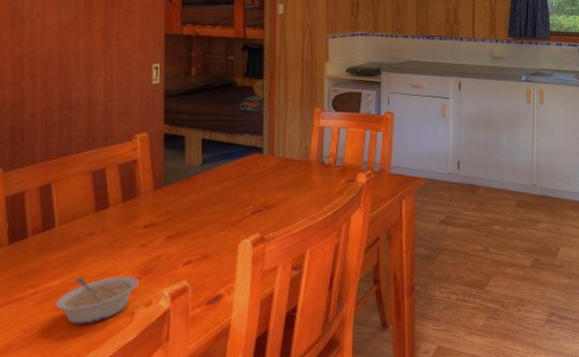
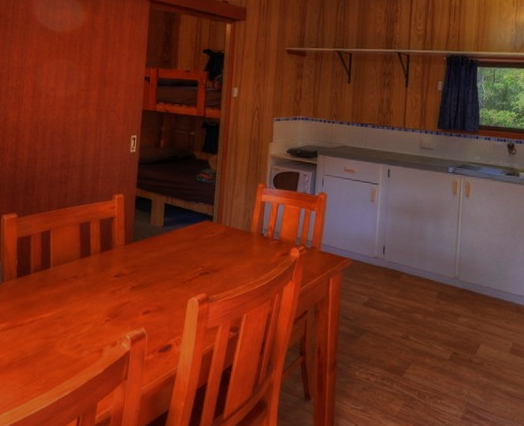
legume: present [55,275,138,325] -> none [45,313,108,354]

